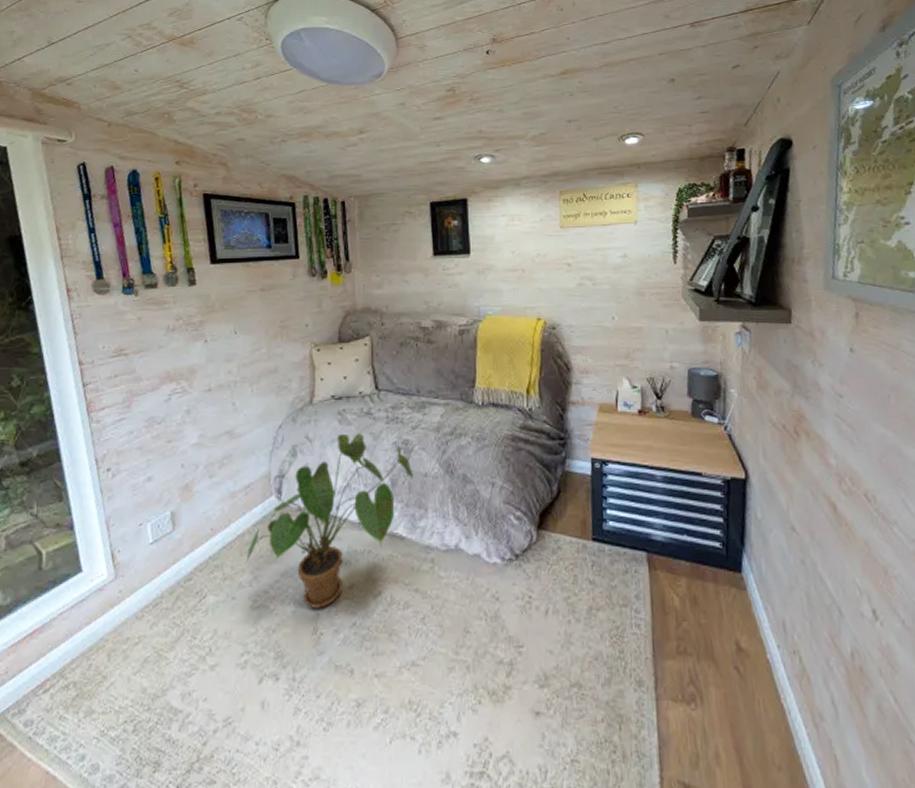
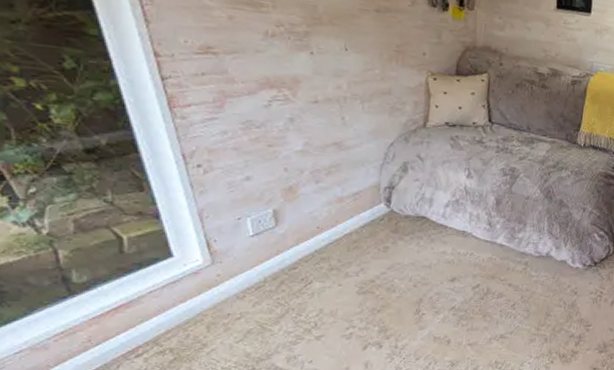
house plant: present [245,433,414,608] -> none [352,156,517,295]

